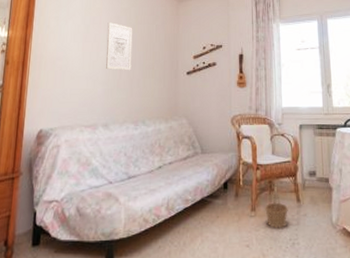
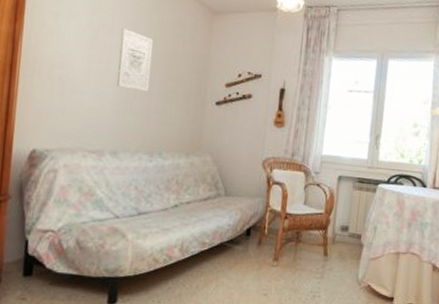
basket: present [265,187,288,228] -> none [288,238,314,280]

